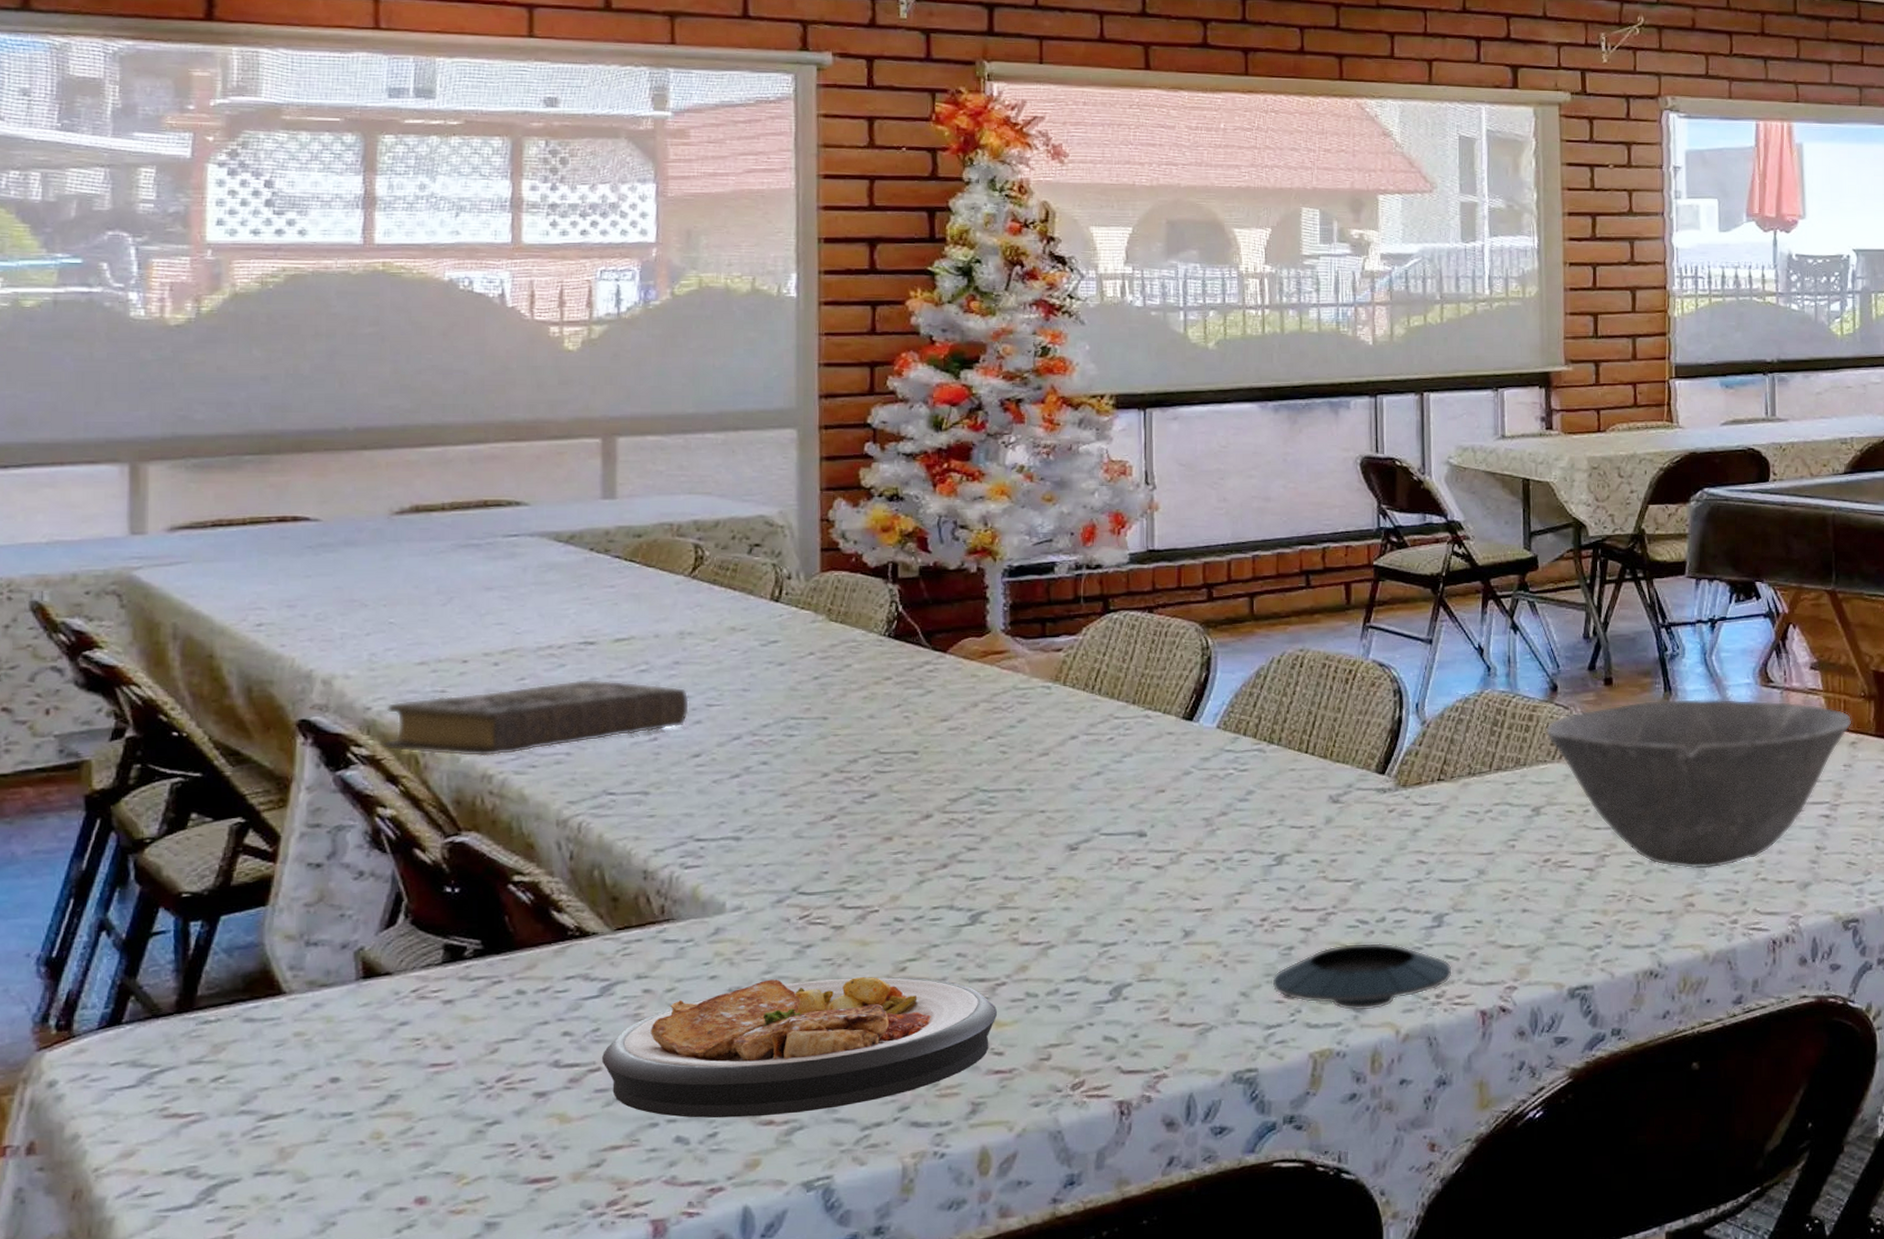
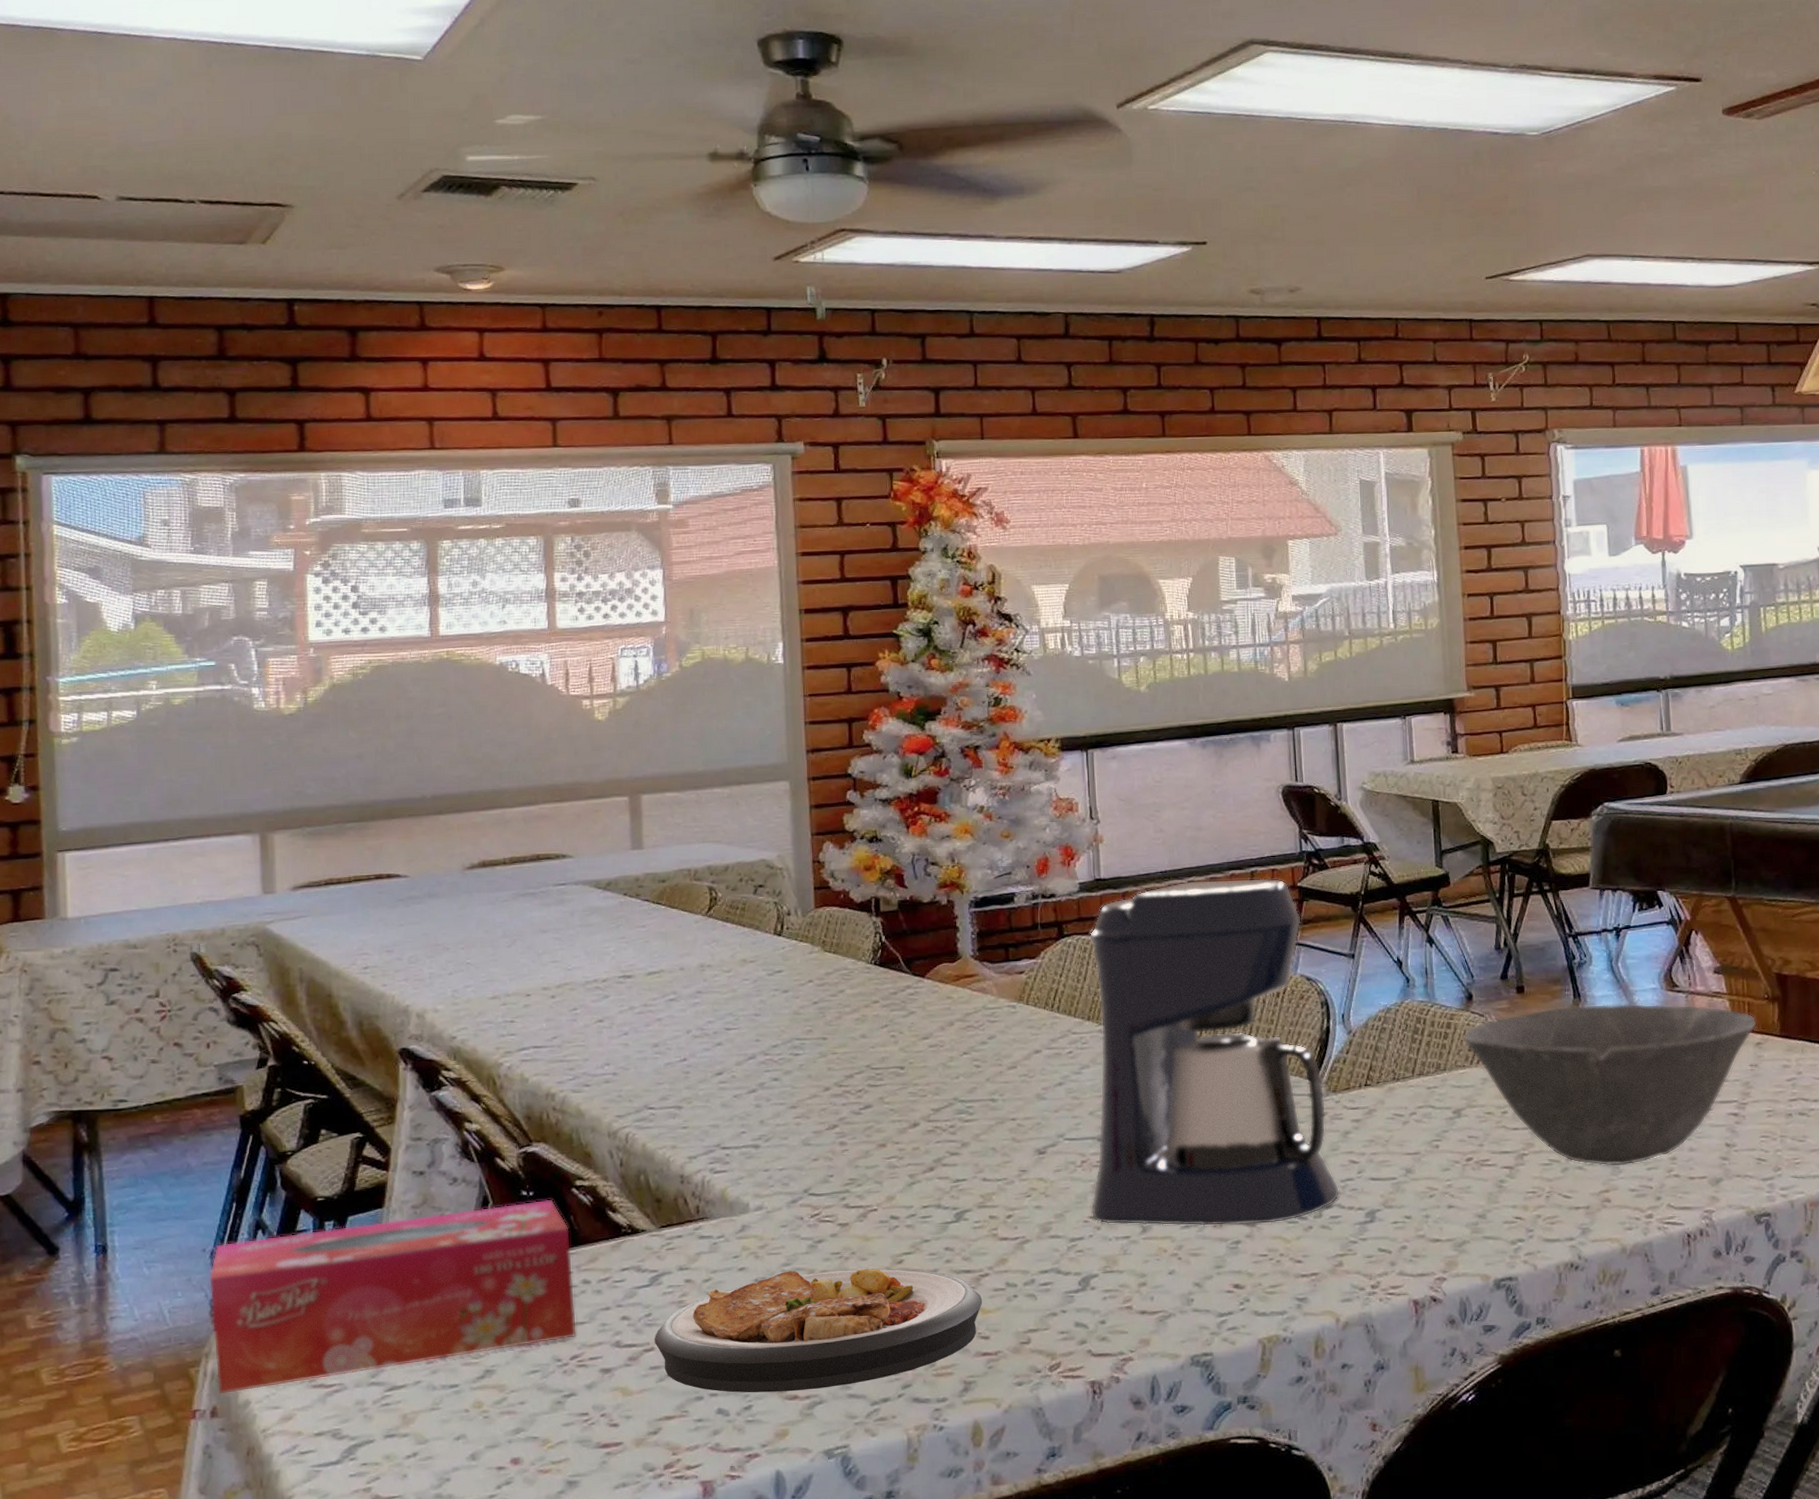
tissue box: none [33,897,507,1127] -> present [209,1199,577,1394]
book: present [382,679,689,757] -> none [466,1008,711,1078]
coffee maker: none [1127,554,1406,931] -> present [1089,878,1340,1227]
saucer: present [1271,942,1452,1011] -> none [1221,1237,1386,1301]

